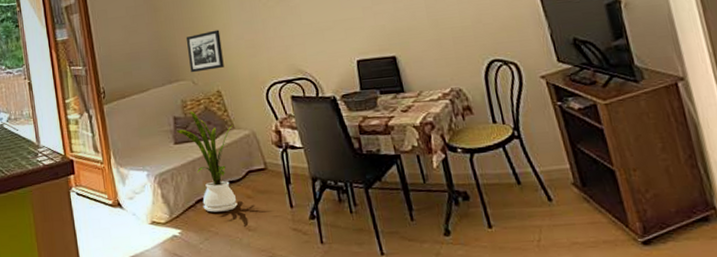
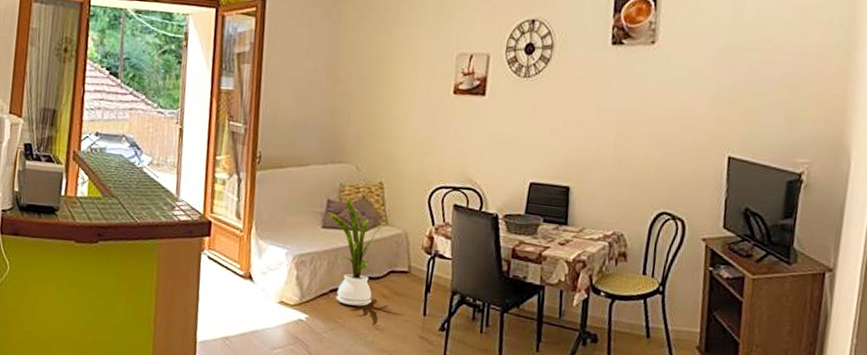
picture frame: present [185,30,224,73] -> none [357,116,398,160]

